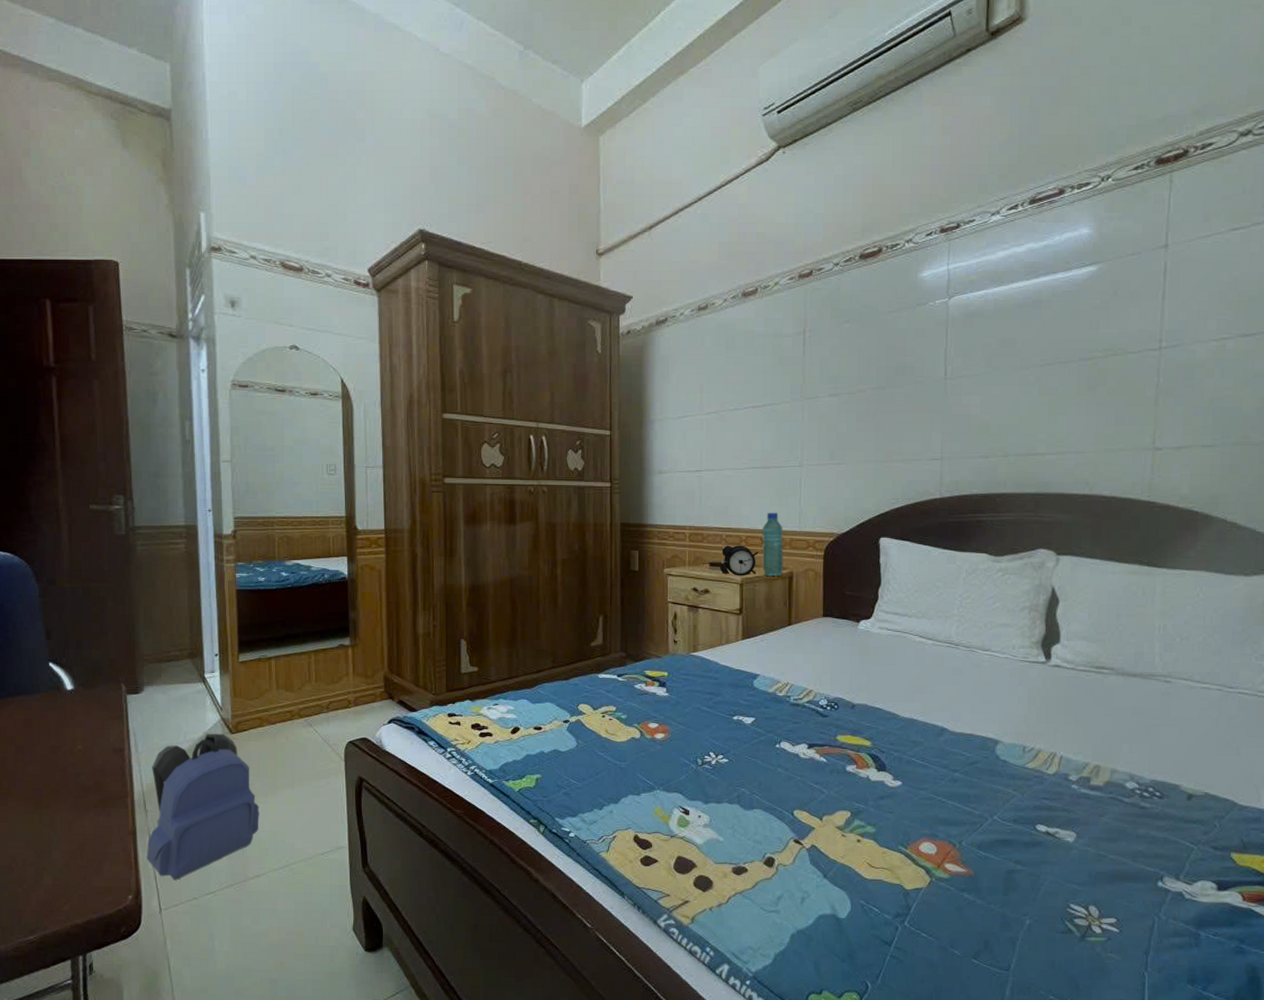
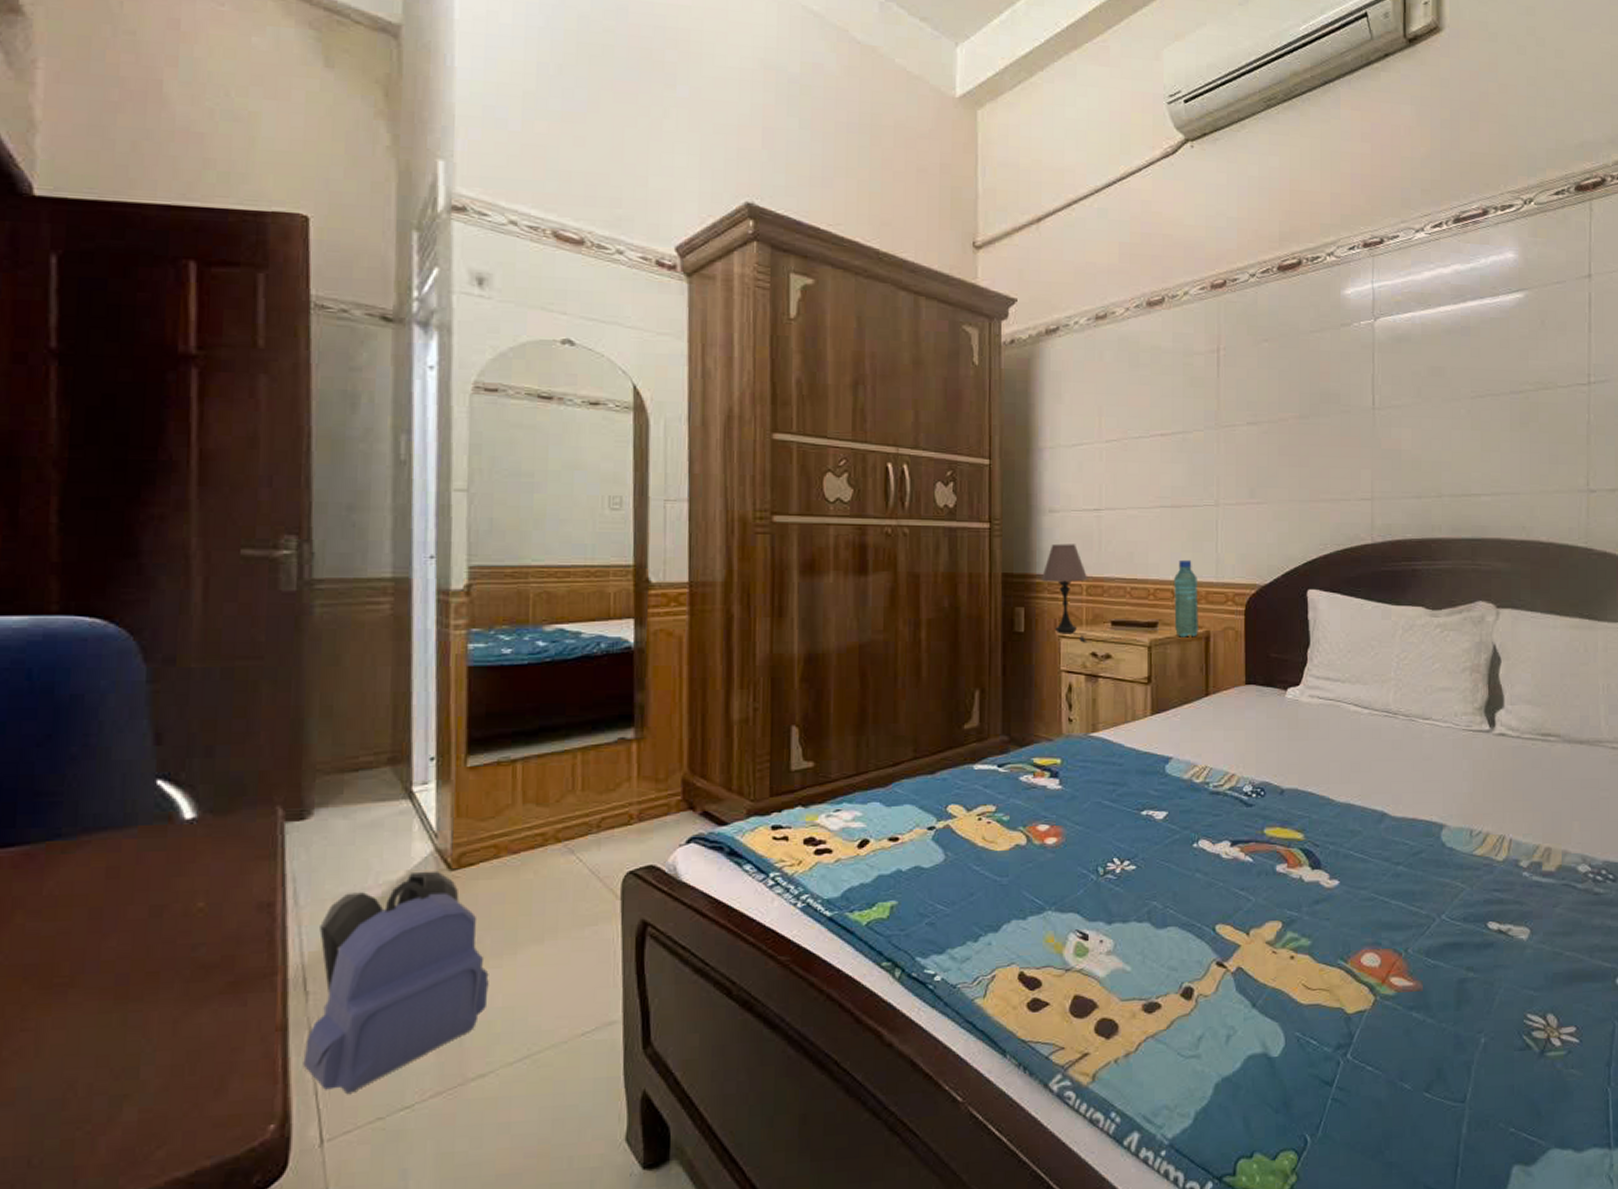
table lamp: none [651,499,718,580] -> present [1040,543,1121,643]
alarm clock: present [719,545,759,576] -> none [1123,599,1170,637]

